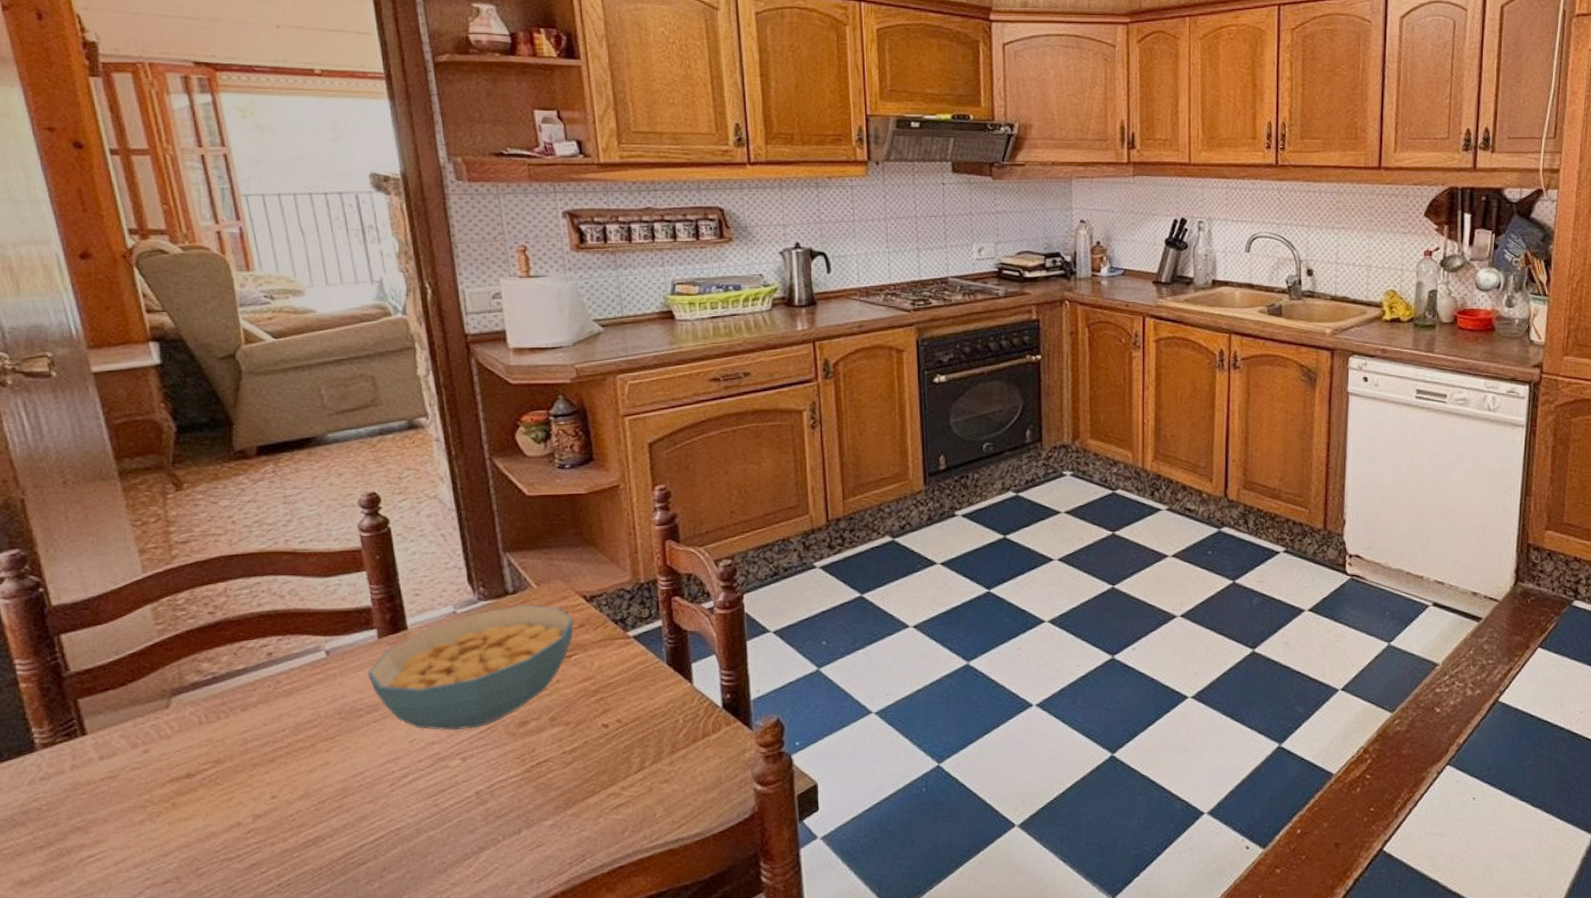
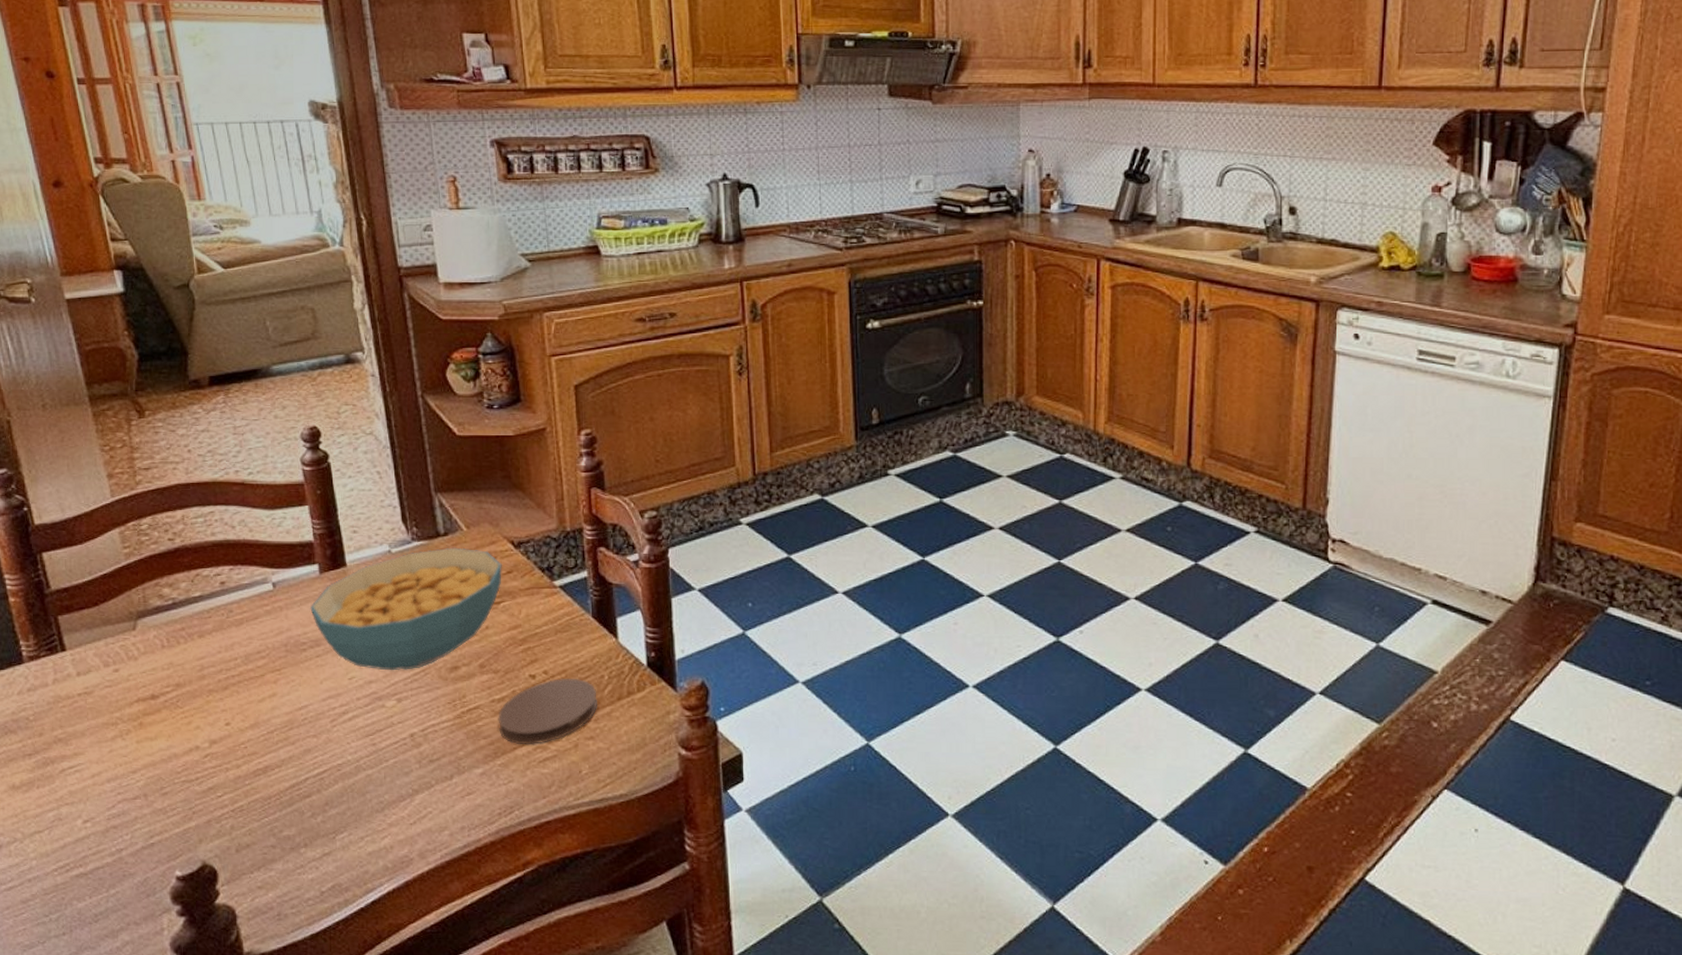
coaster: none [569,725,672,793] -> present [498,677,597,746]

